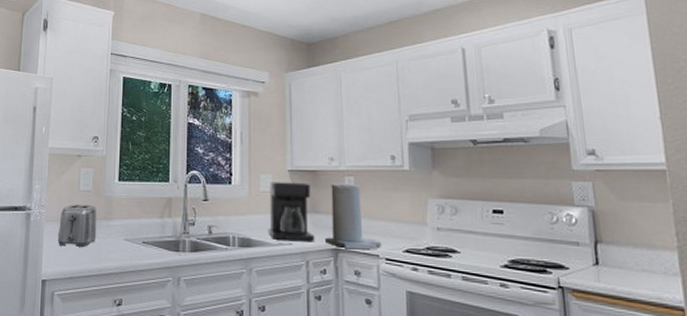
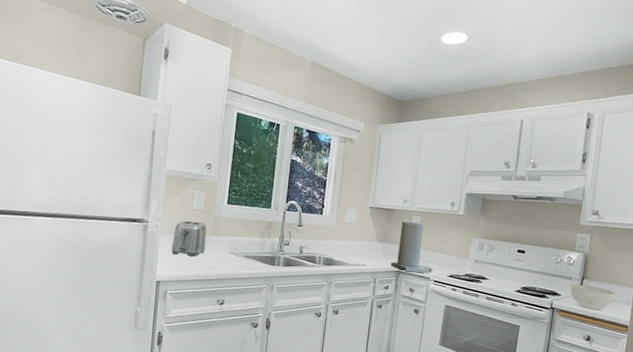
coffee maker: present [268,182,315,242] -> none [347,215,386,265]
bowl: none [580,251,651,288] -> present [570,284,615,311]

